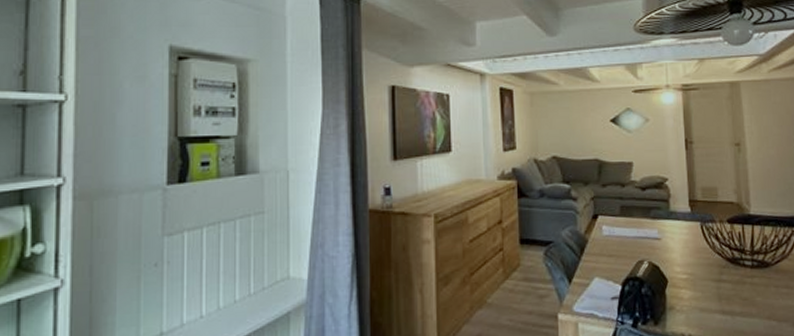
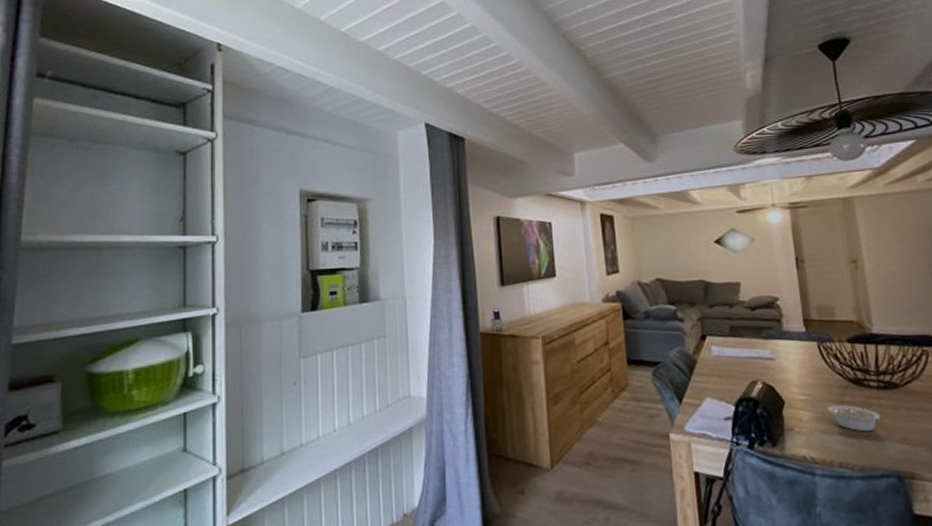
legume: none [706,284,753,309] -> present [827,405,881,432]

